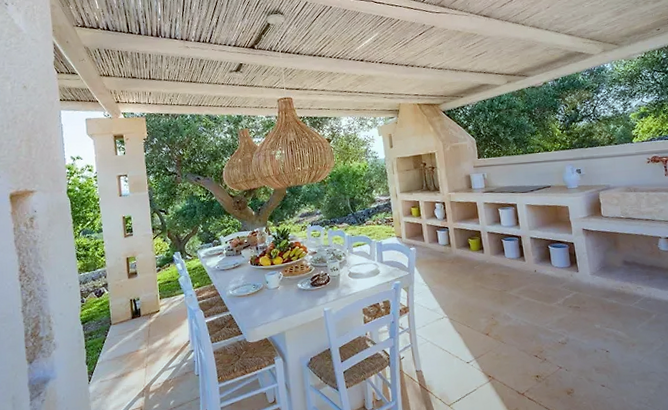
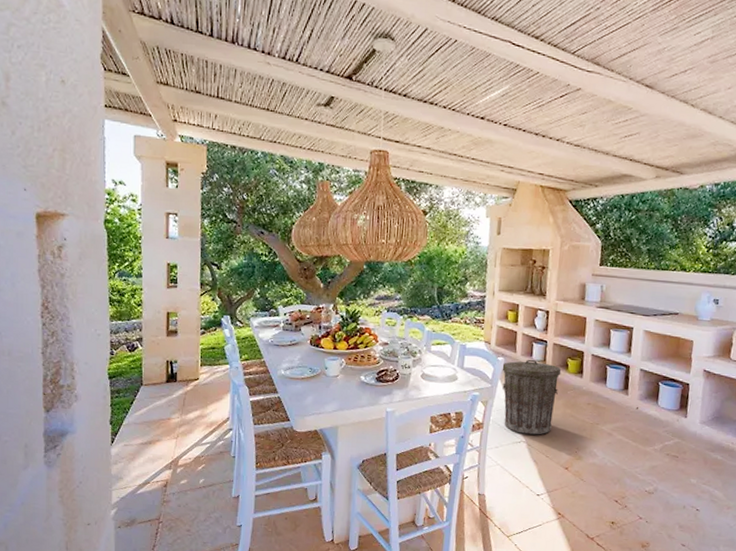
trash can: none [416,245,467,310] -> present [502,359,562,435]

